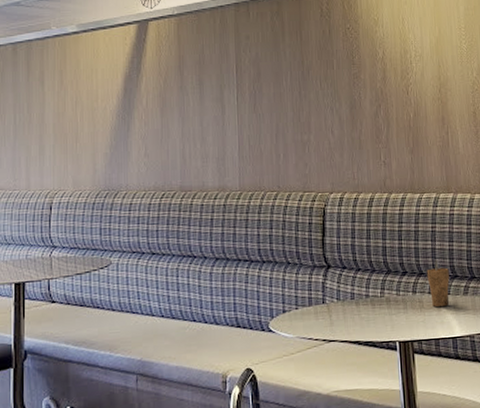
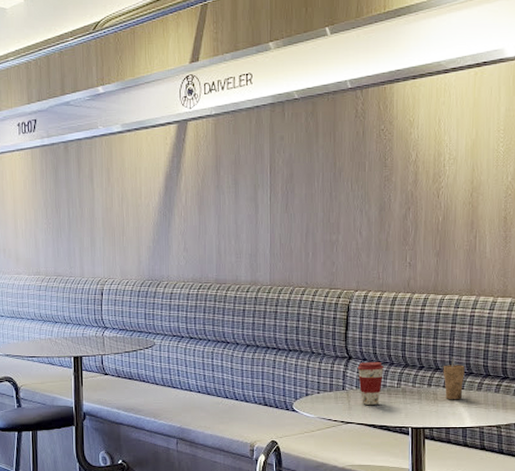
coffee cup: none [337,270,365,319] -> present [357,362,384,405]

